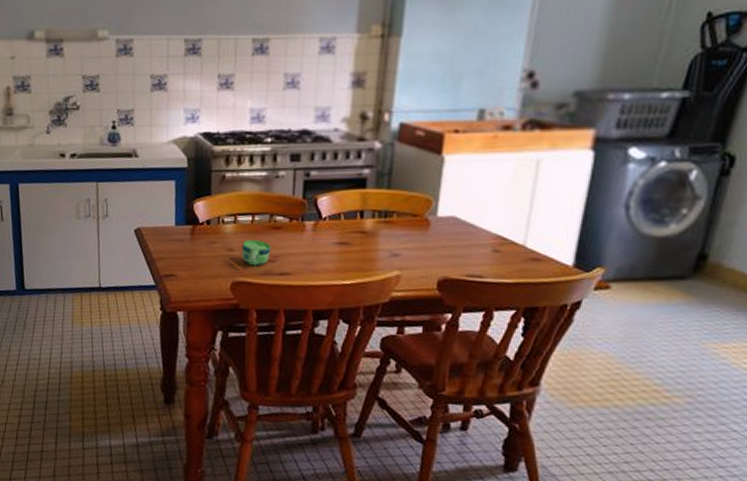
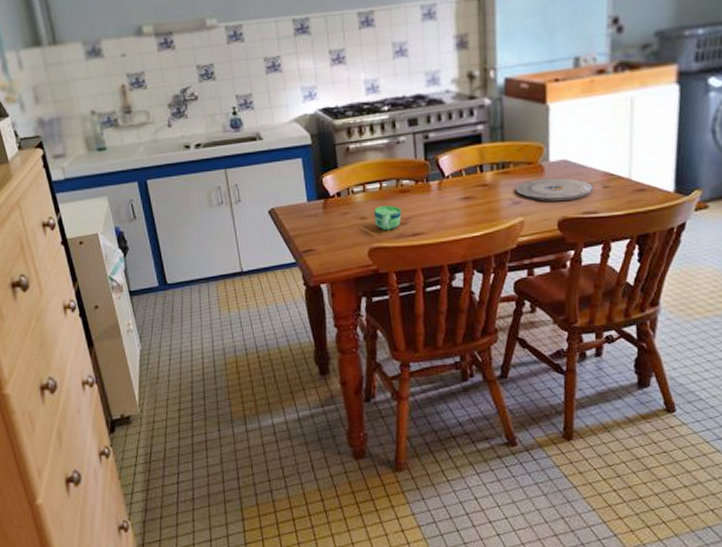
plate: none [396,233,483,260] -> present [515,177,594,201]

